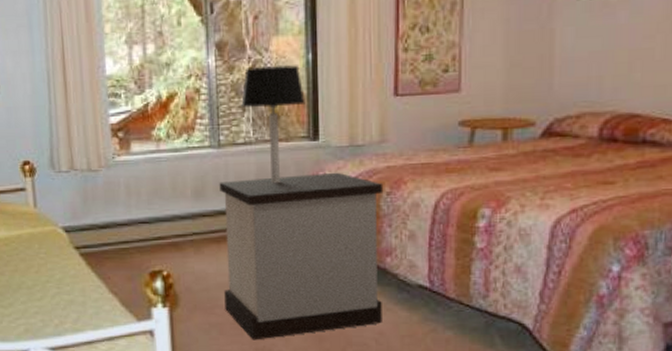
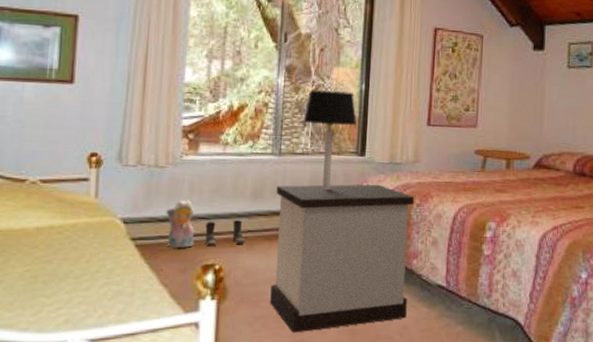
plush toy: none [106,204,139,256] -> present [166,200,195,249]
boots: none [148,222,192,252] -> present [205,220,246,247]

